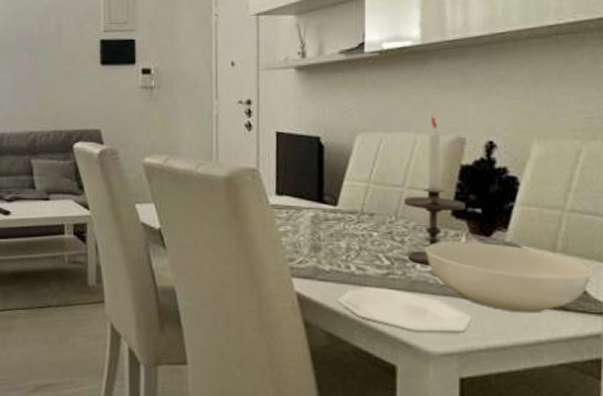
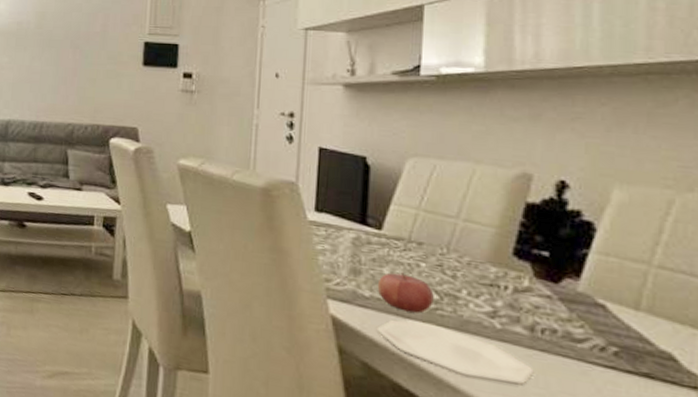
fruit: none [336,243,386,280] -> present [377,271,434,313]
candlestick: present [403,115,465,265] -> none [457,146,530,306]
bowl: present [425,241,593,313] -> none [480,282,686,376]

